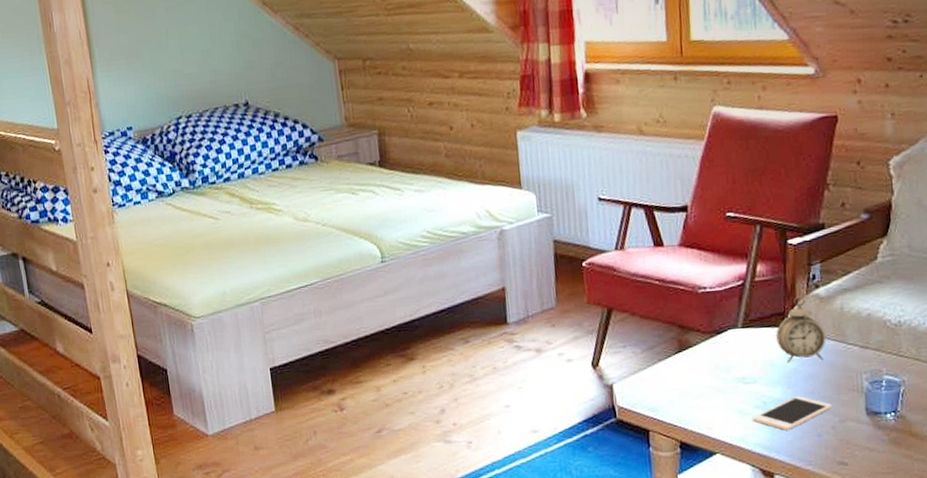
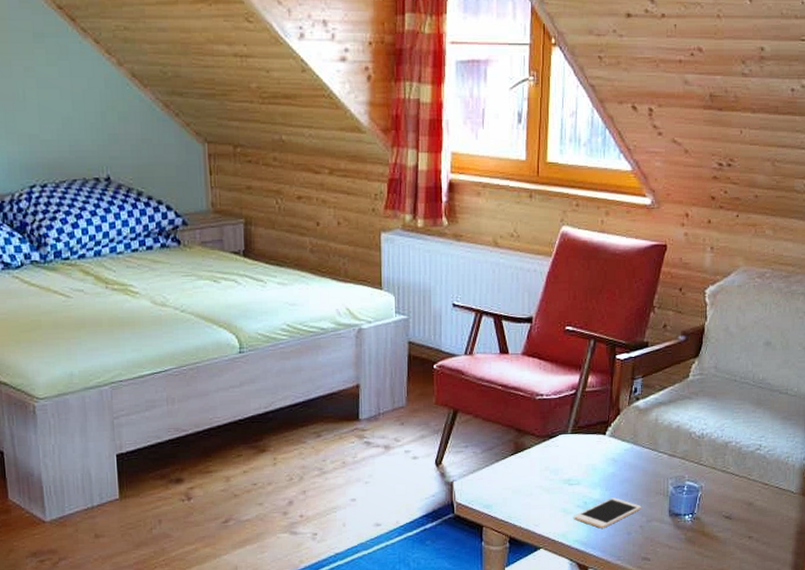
alarm clock: present [776,295,826,363] -> none [600,406,641,467]

